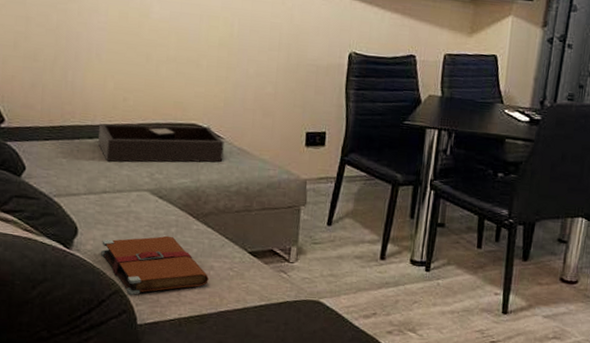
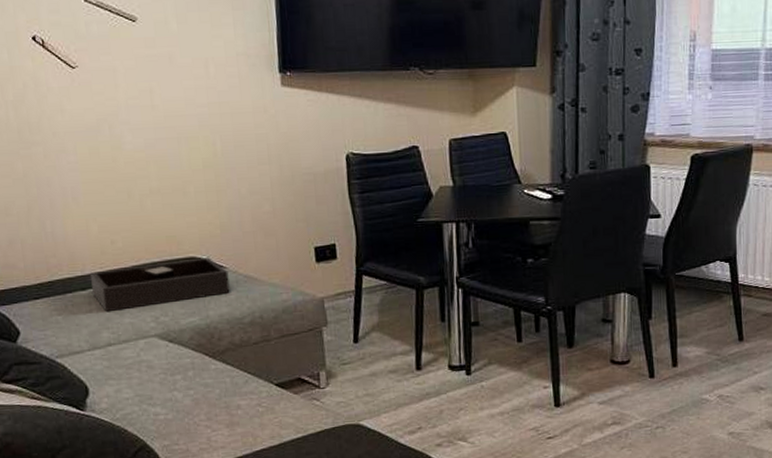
book: present [101,235,209,295] -> none [116,380,238,449]

